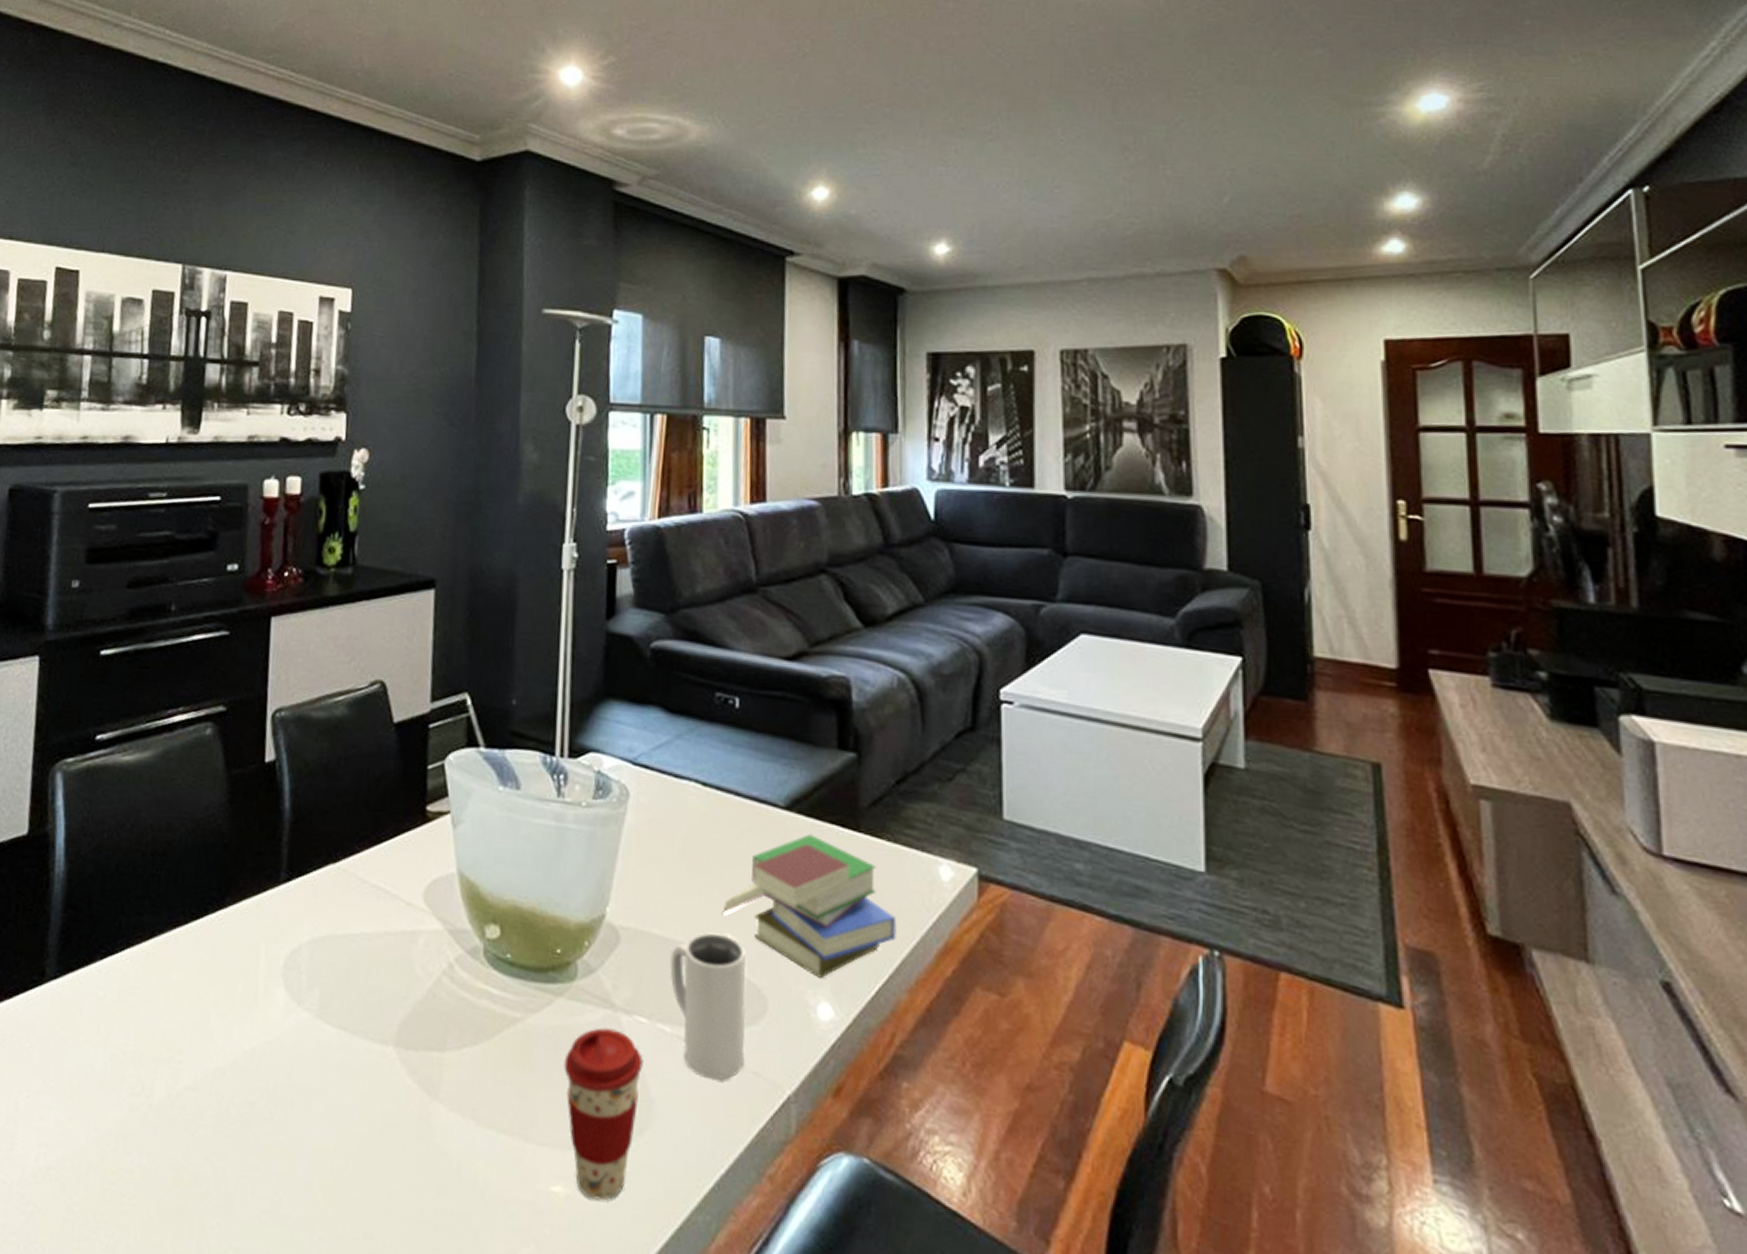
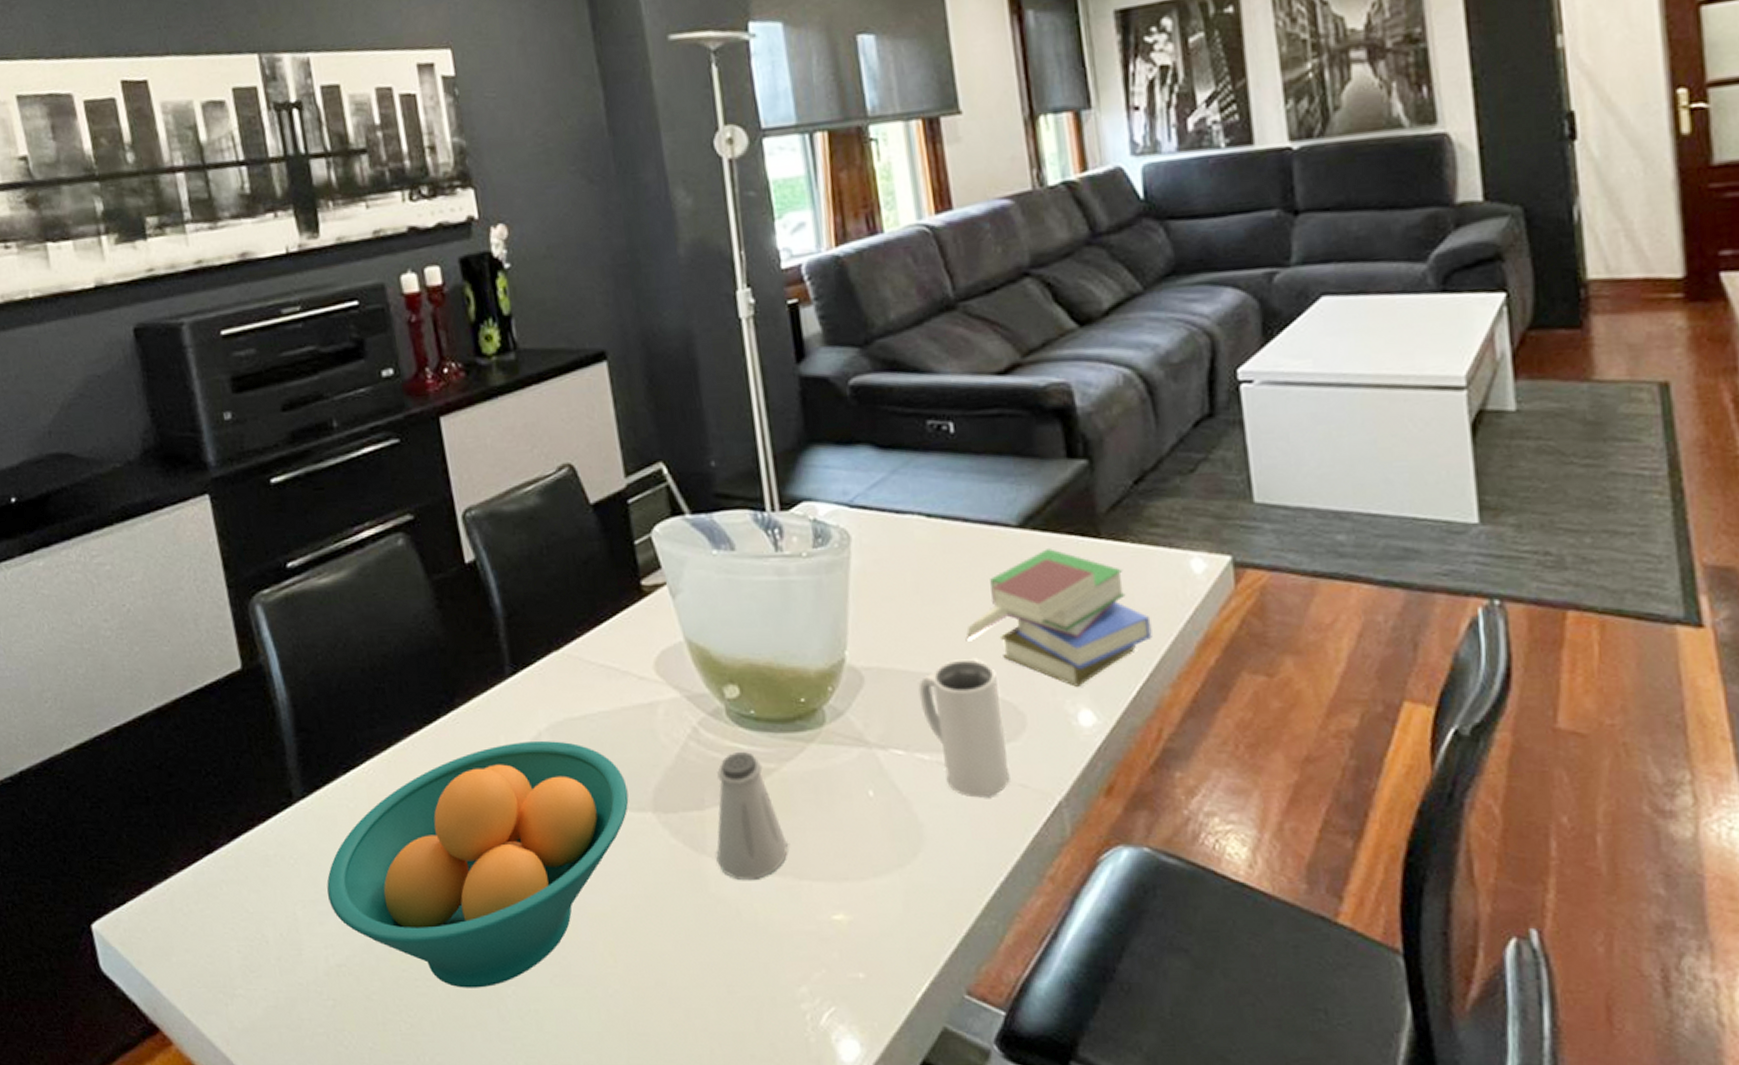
fruit bowl: none [54,952,375,1215] -> present [326,741,629,988]
saltshaker: none [447,995,519,1135] -> present [716,752,788,880]
coffee cup: present [563,1027,643,1201] -> none [825,765,908,922]

